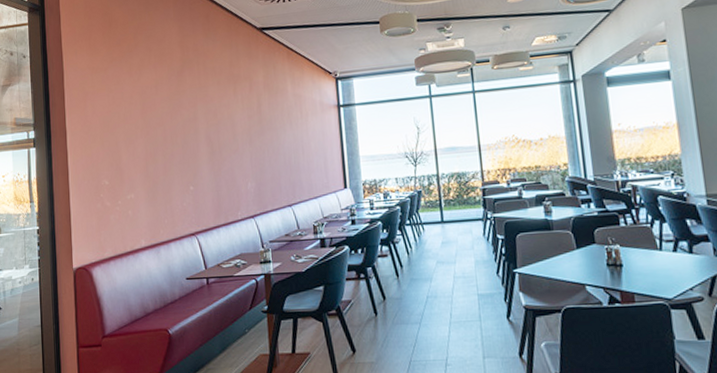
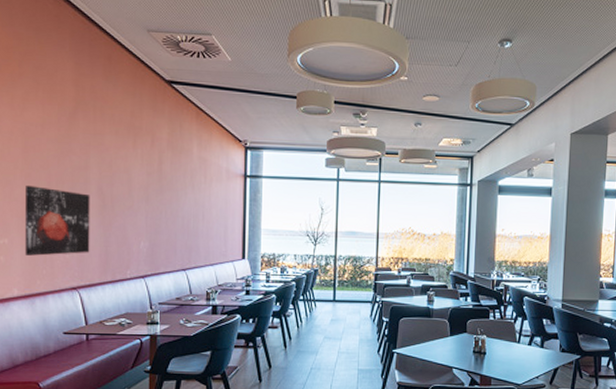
wall art: none [146,142,204,208] -> present [24,185,90,256]

